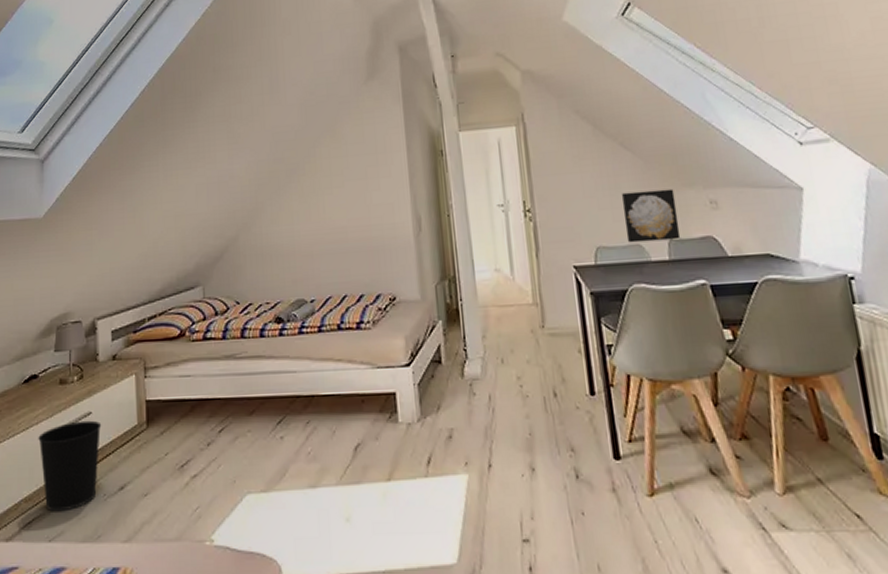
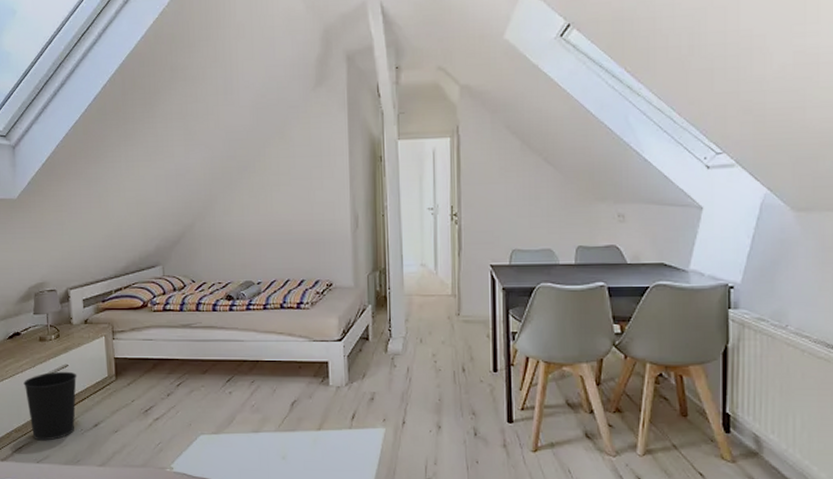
wall art: present [621,189,681,243] -> none [539,202,588,248]

